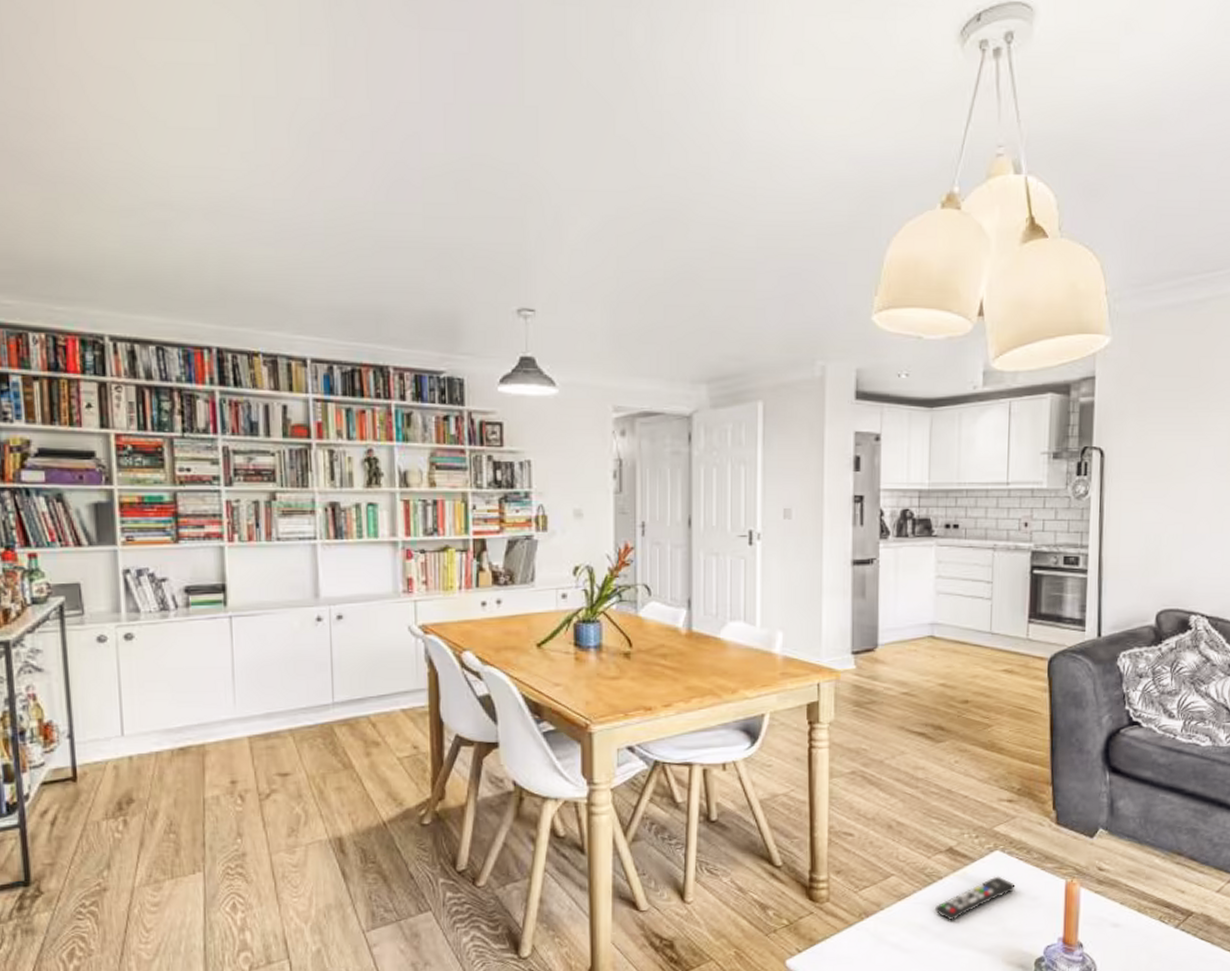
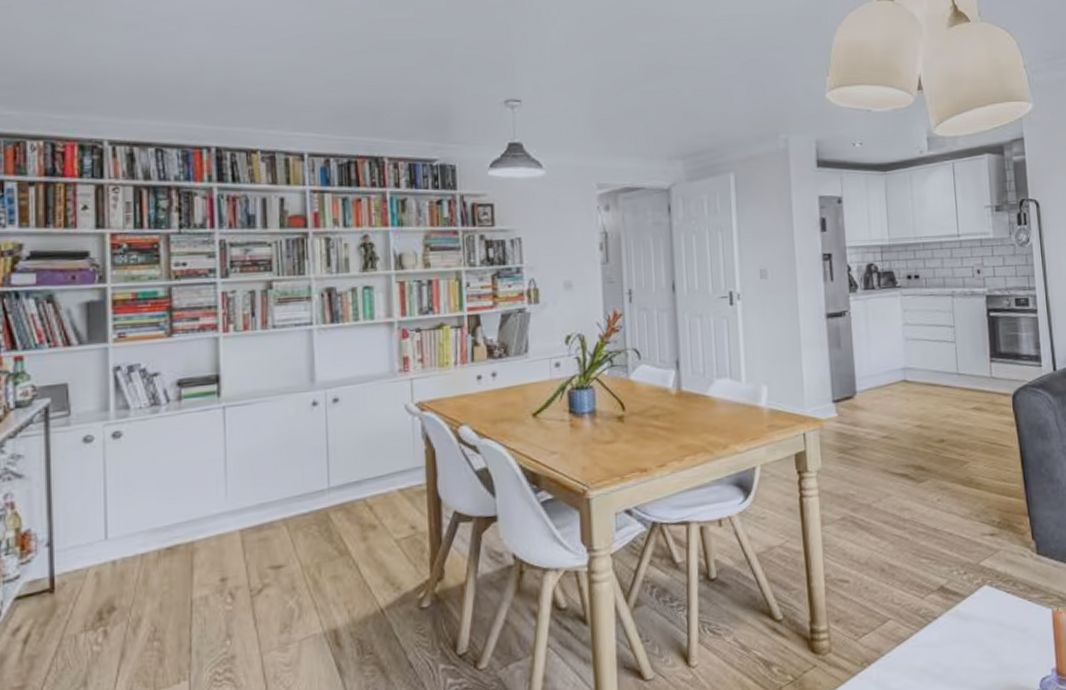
remote control: present [934,876,1015,921] -> none [932,611,1006,662]

